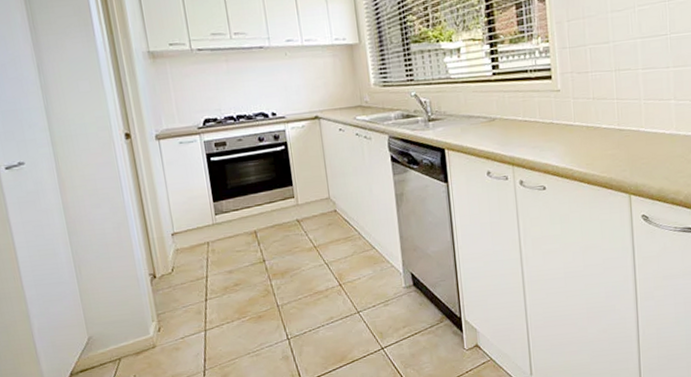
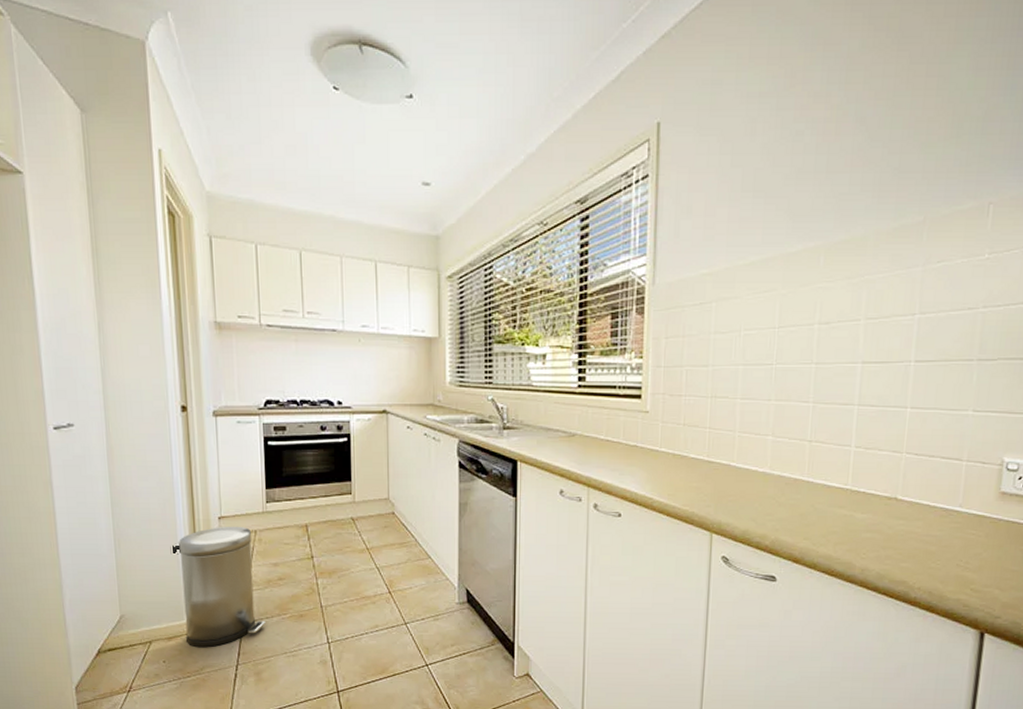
pedal bin: none [129,240,228,359] -> present [170,526,267,648]

